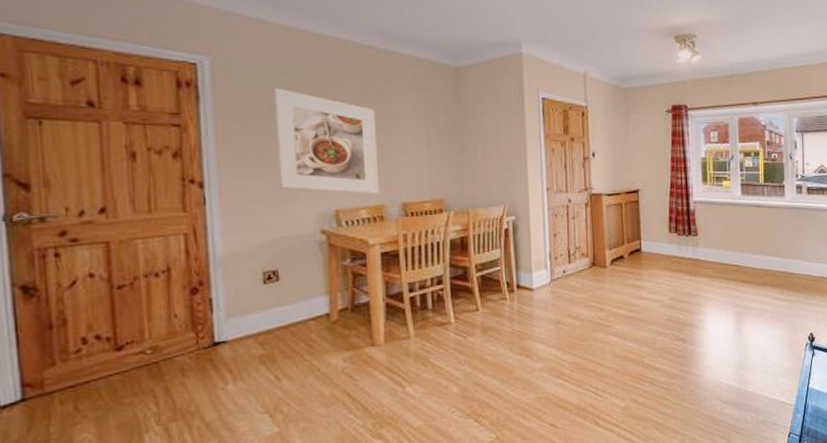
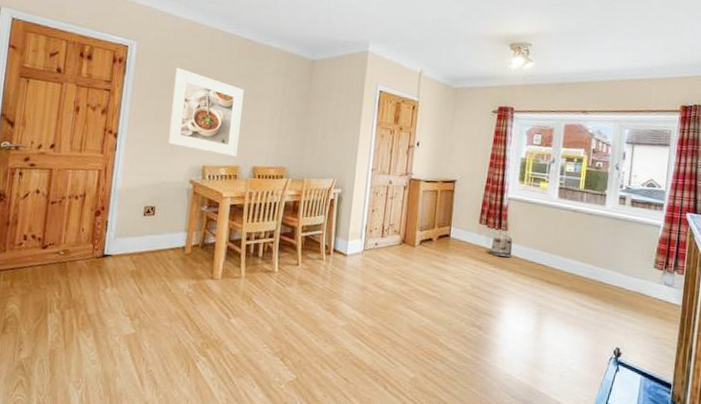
basket: none [683,235,705,263] -> present [490,229,513,257]

